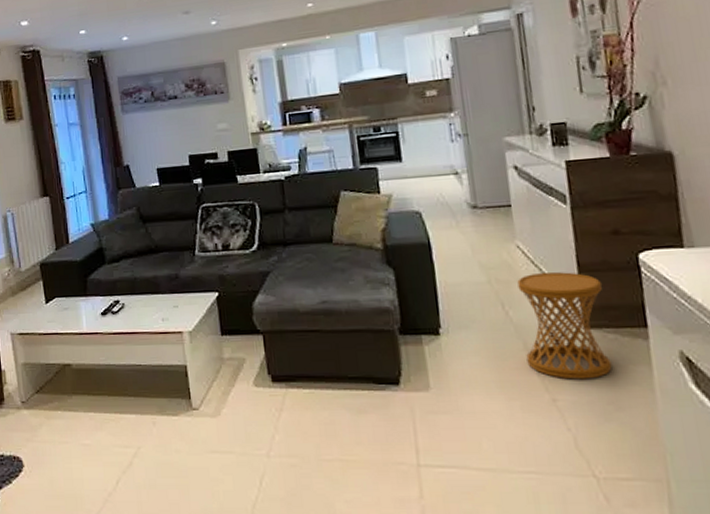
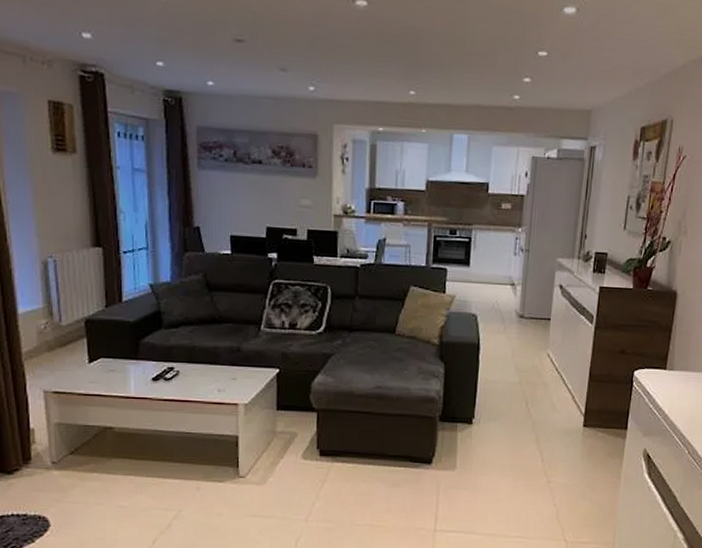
side table: present [517,271,612,380] -> none [535,378,604,467]

